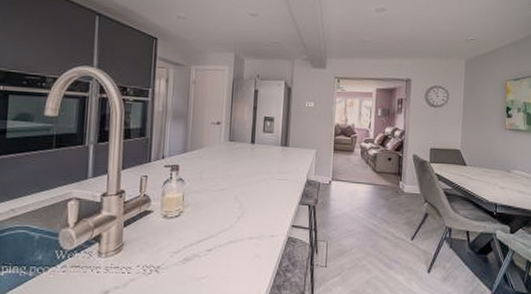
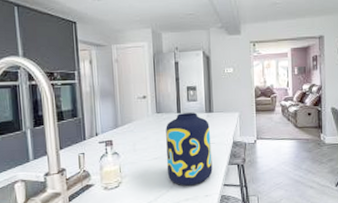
vase: none [233,144,284,223] -> present [166,112,213,186]

